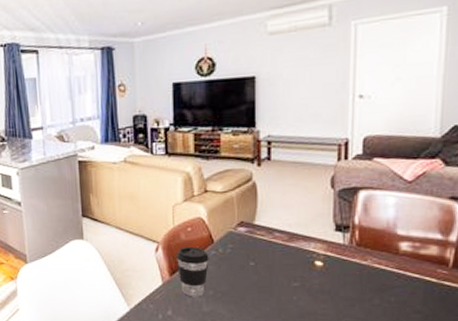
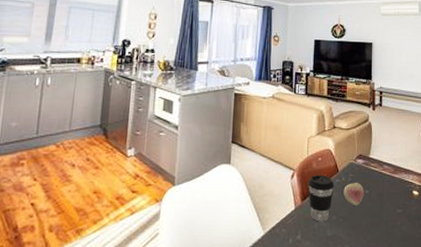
fruit: none [221,254,248,280] -> present [343,183,364,206]

